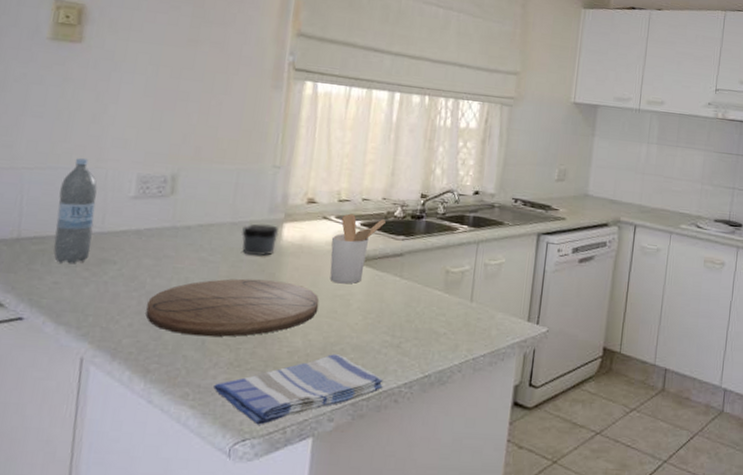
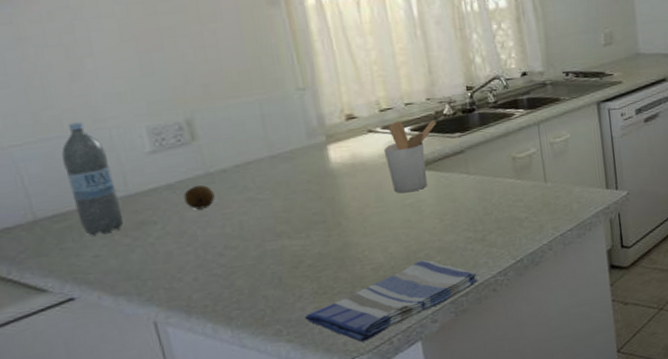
cutting board: present [145,278,319,337] -> none [206,203,391,277]
fruit: none [146,236,174,259] -> present [183,185,215,210]
jar: present [241,224,279,256] -> none [283,149,327,185]

